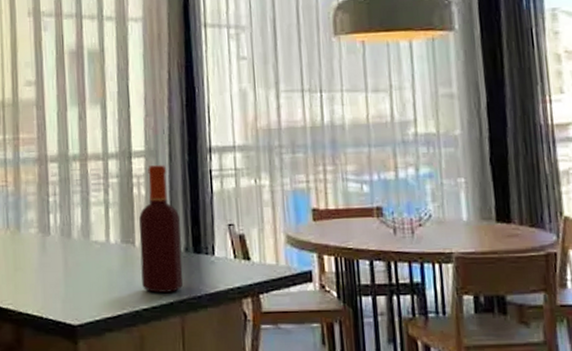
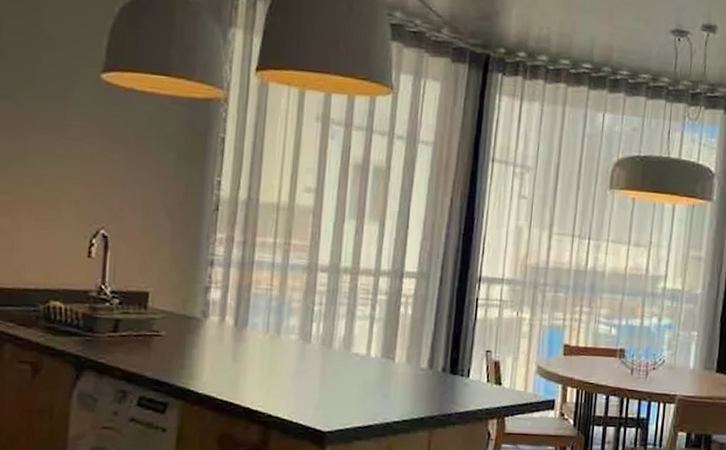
bottle: present [139,165,183,293] -> none [396,287,441,408]

